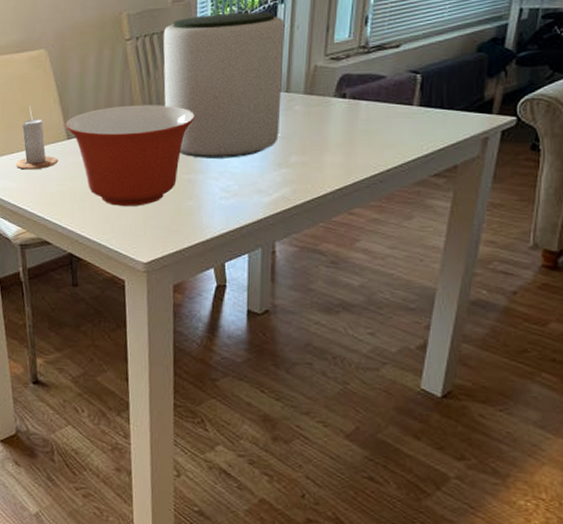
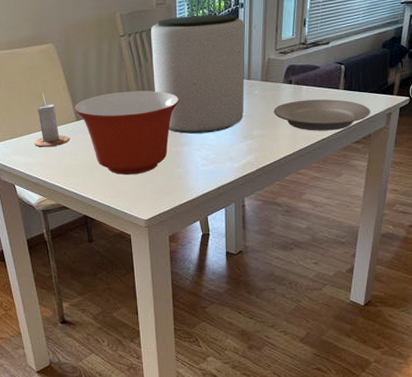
plate: none [319,118,459,159] -> present [273,99,371,131]

